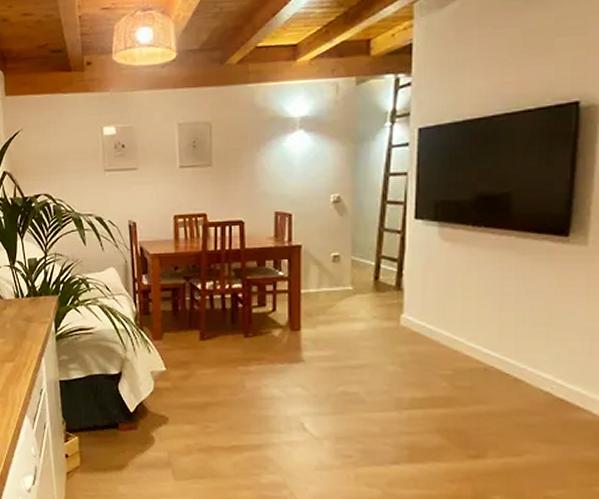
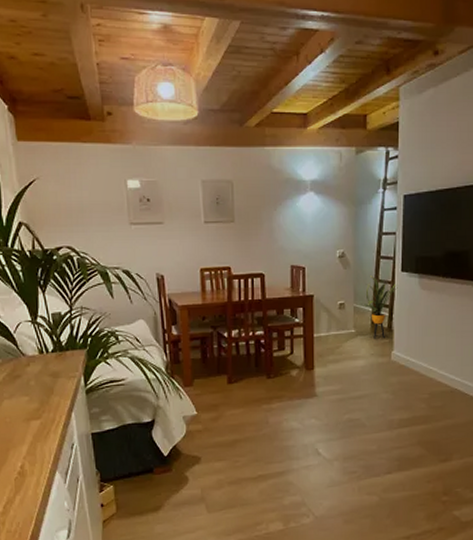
house plant: none [365,224,410,299] -> present [364,276,398,339]

